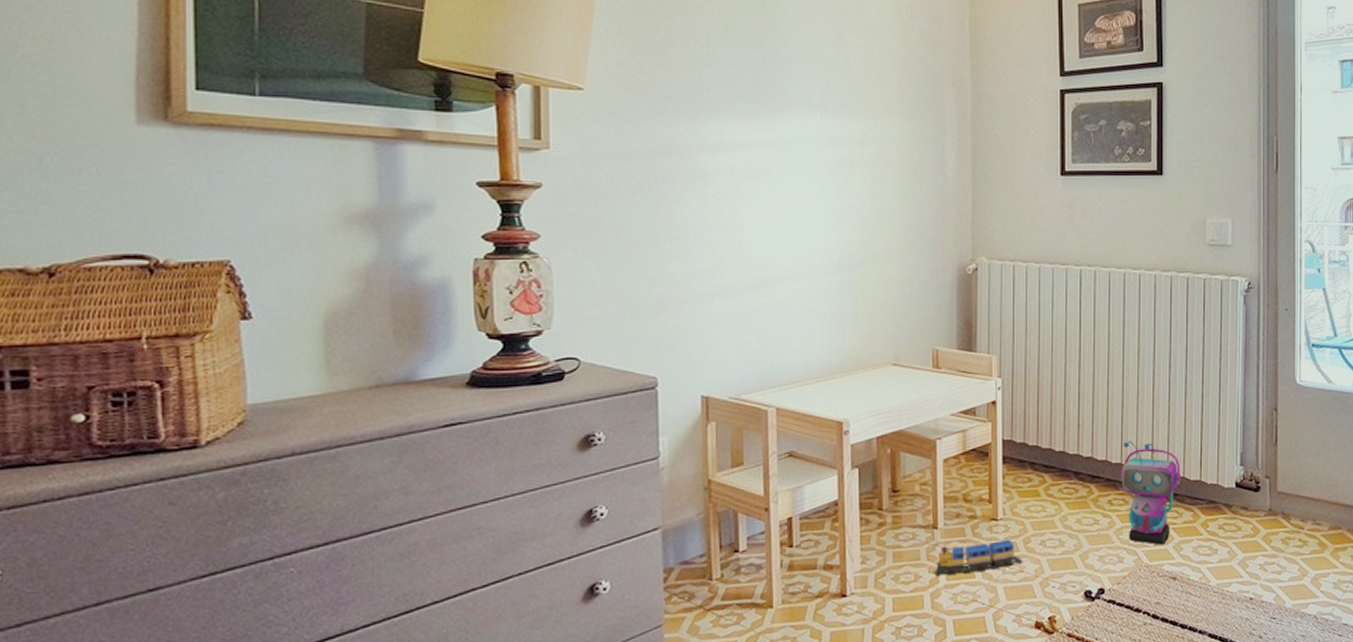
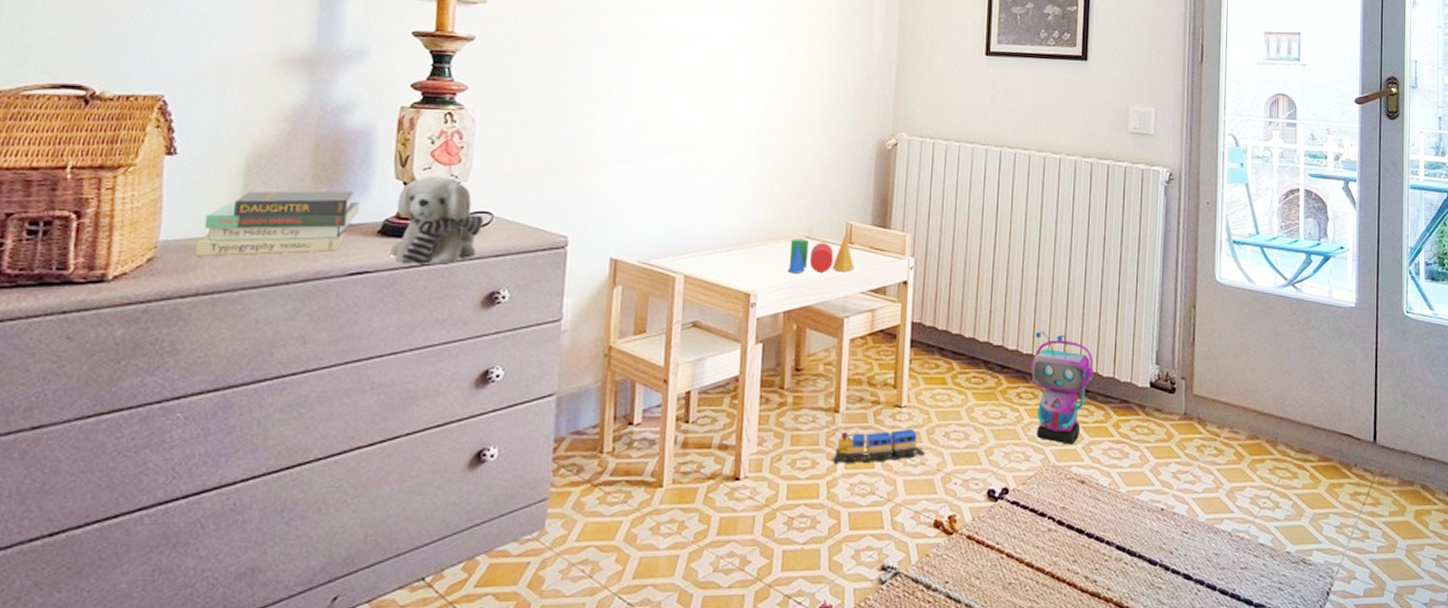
books: none [285,345,446,417] -> present [194,190,361,256]
plush toy: none [481,325,572,414] -> present [389,176,485,266]
toy blocks: none [878,359,943,401] -> present [788,234,854,274]

